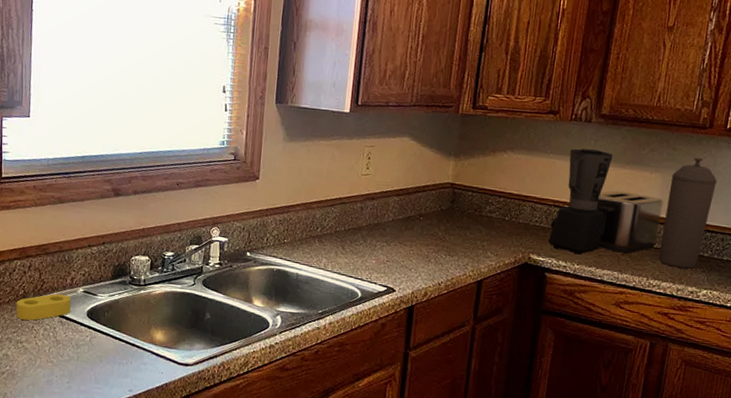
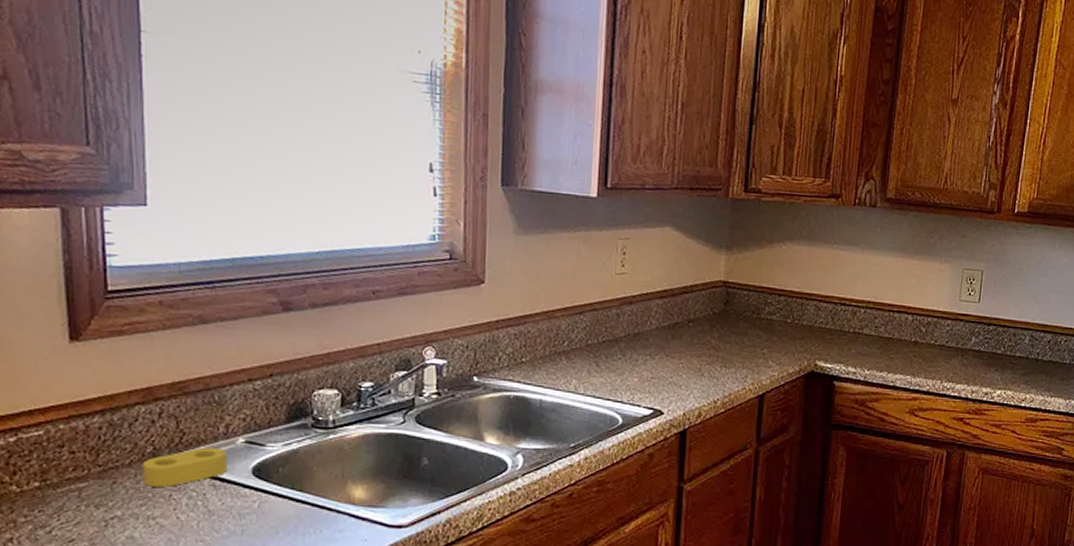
blender: present [548,149,613,255] -> none [835,237,901,359]
toaster: present [596,190,664,254] -> none [885,284,955,354]
canister: present [658,157,717,269] -> none [951,244,1007,368]

